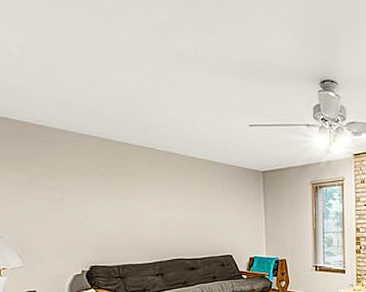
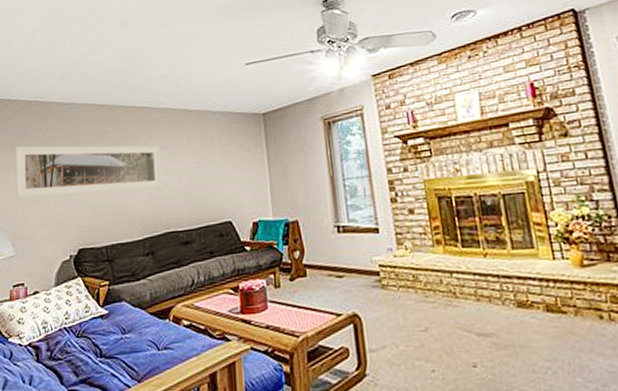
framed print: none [11,165,171,222] -> present [15,145,163,198]

